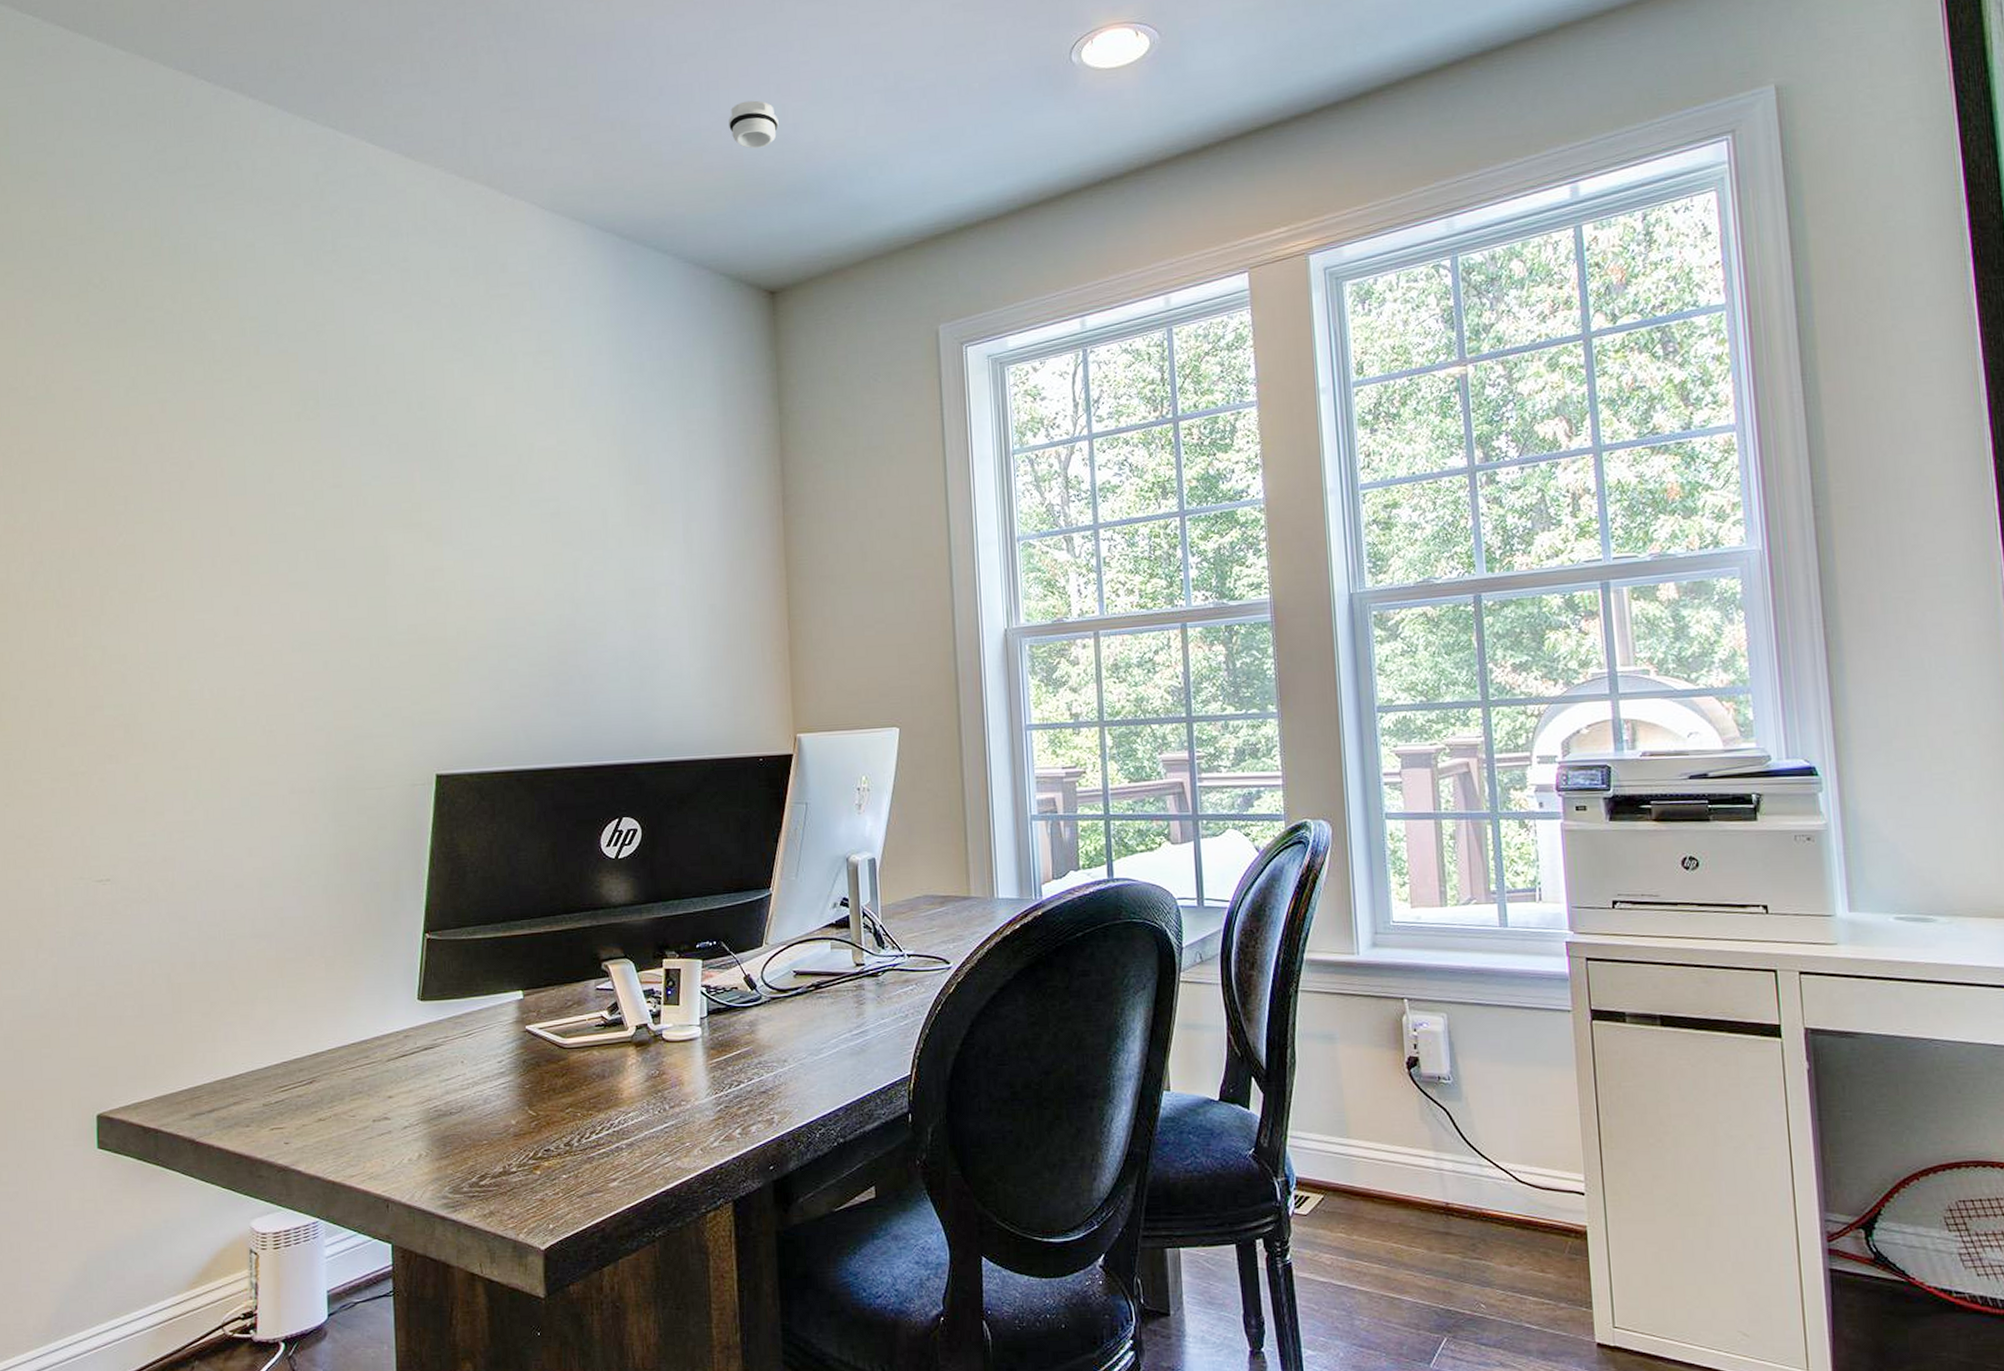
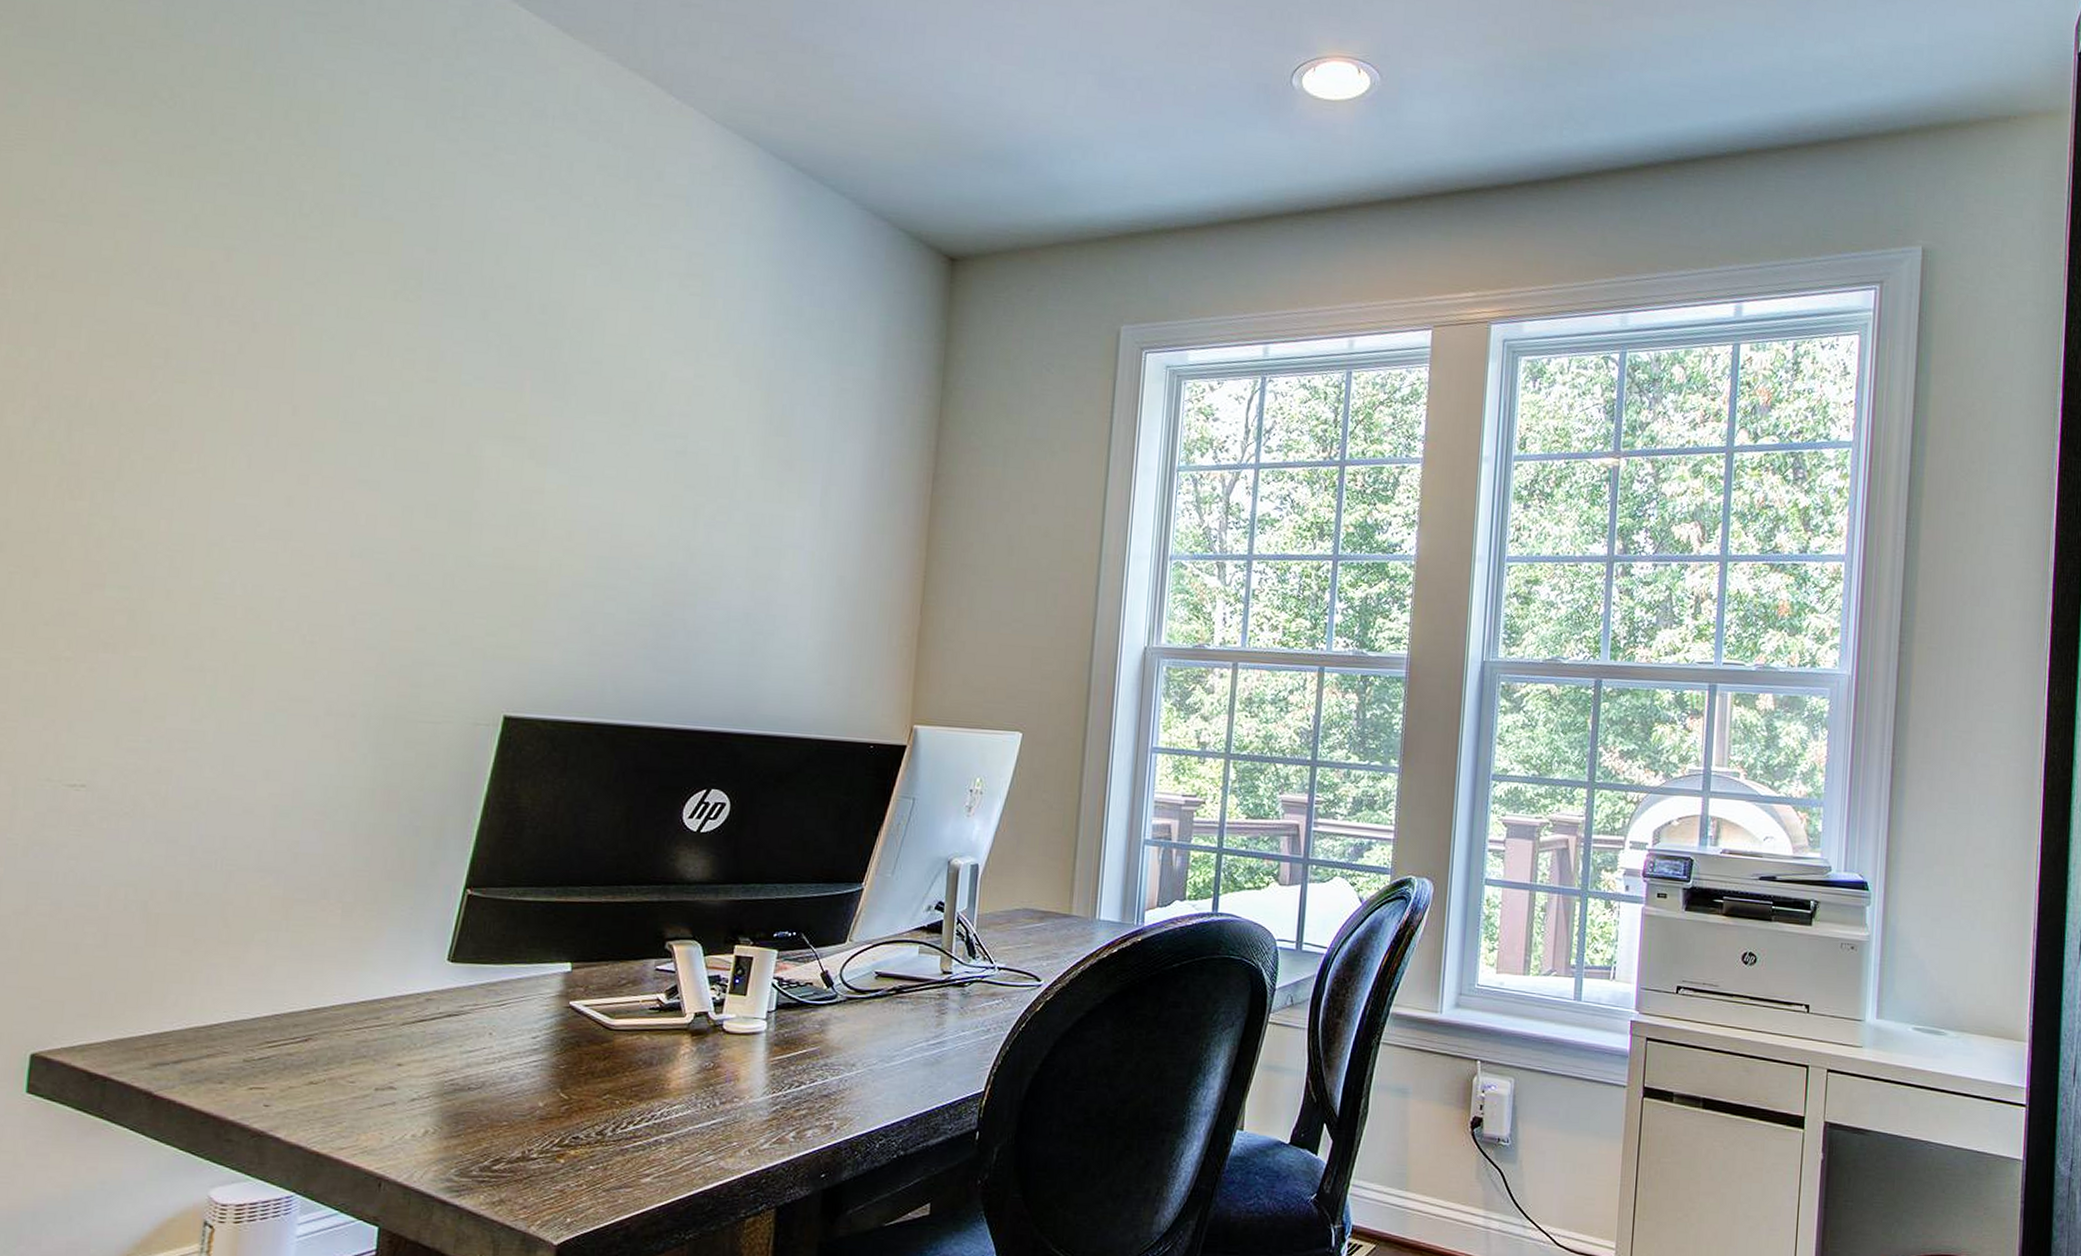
smoke detector: present [728,100,779,149] -> none [930,52,985,106]

